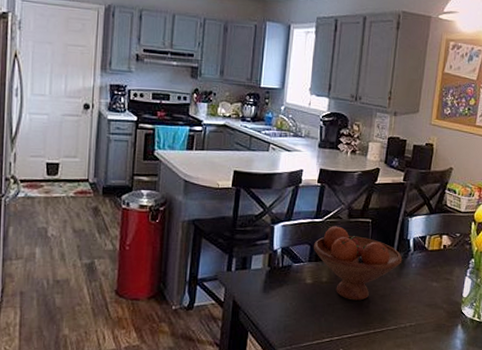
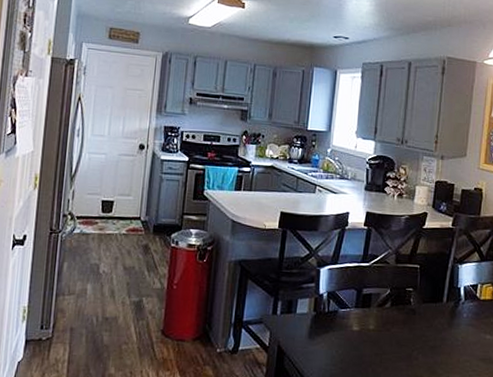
fruit bowl: present [313,226,403,301] -> none [359,271,453,351]

